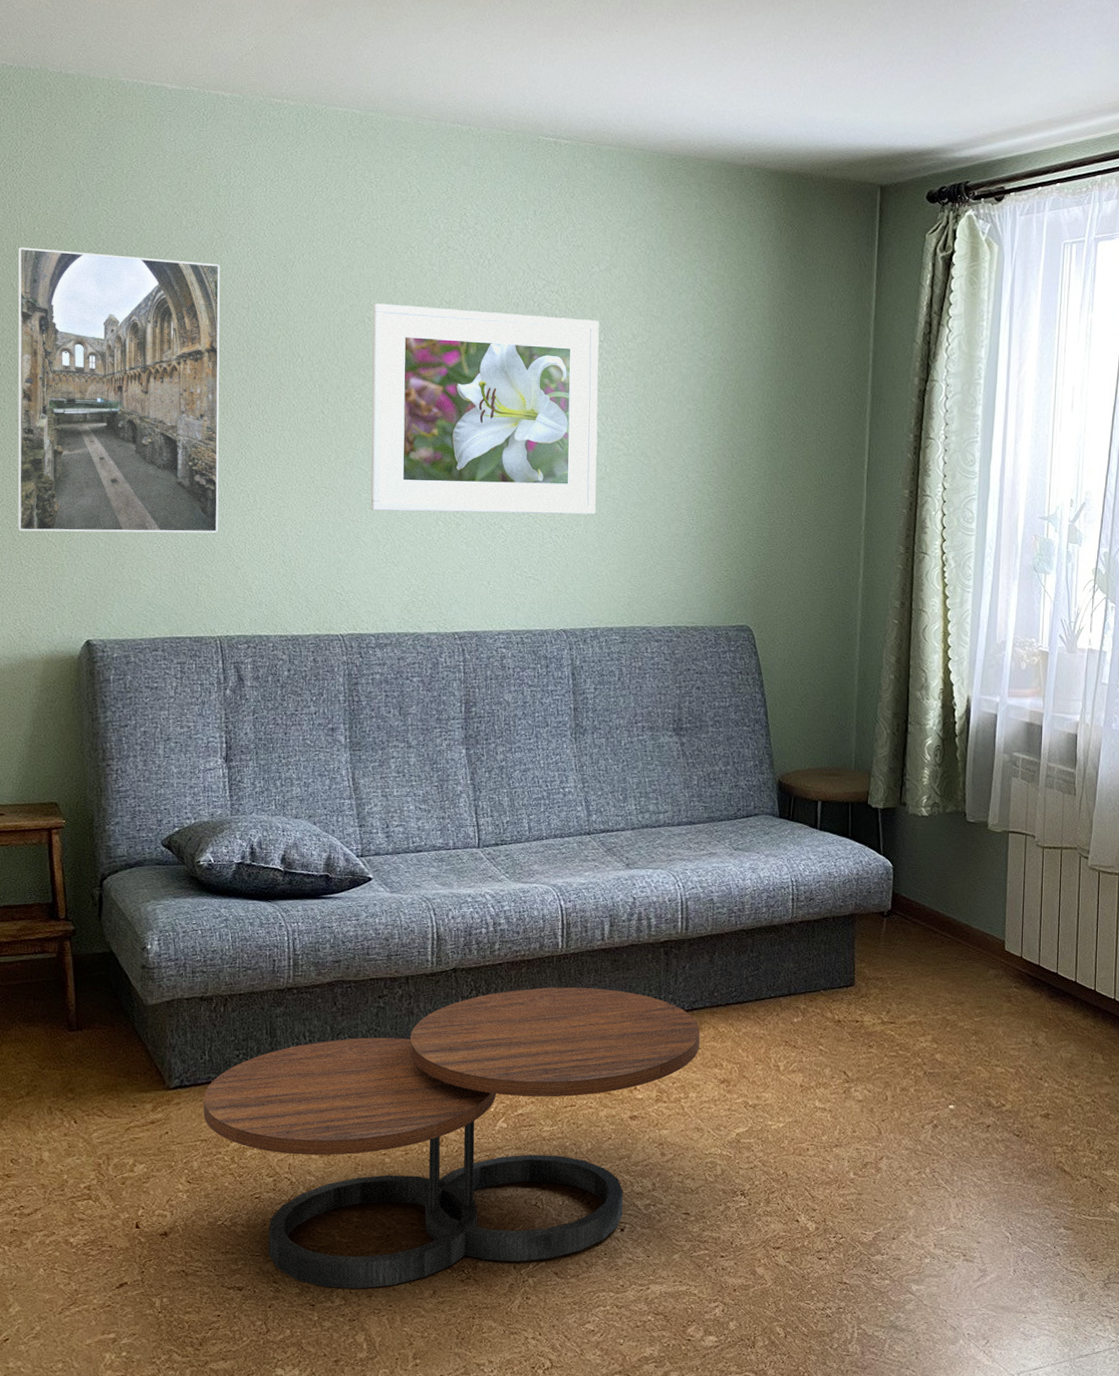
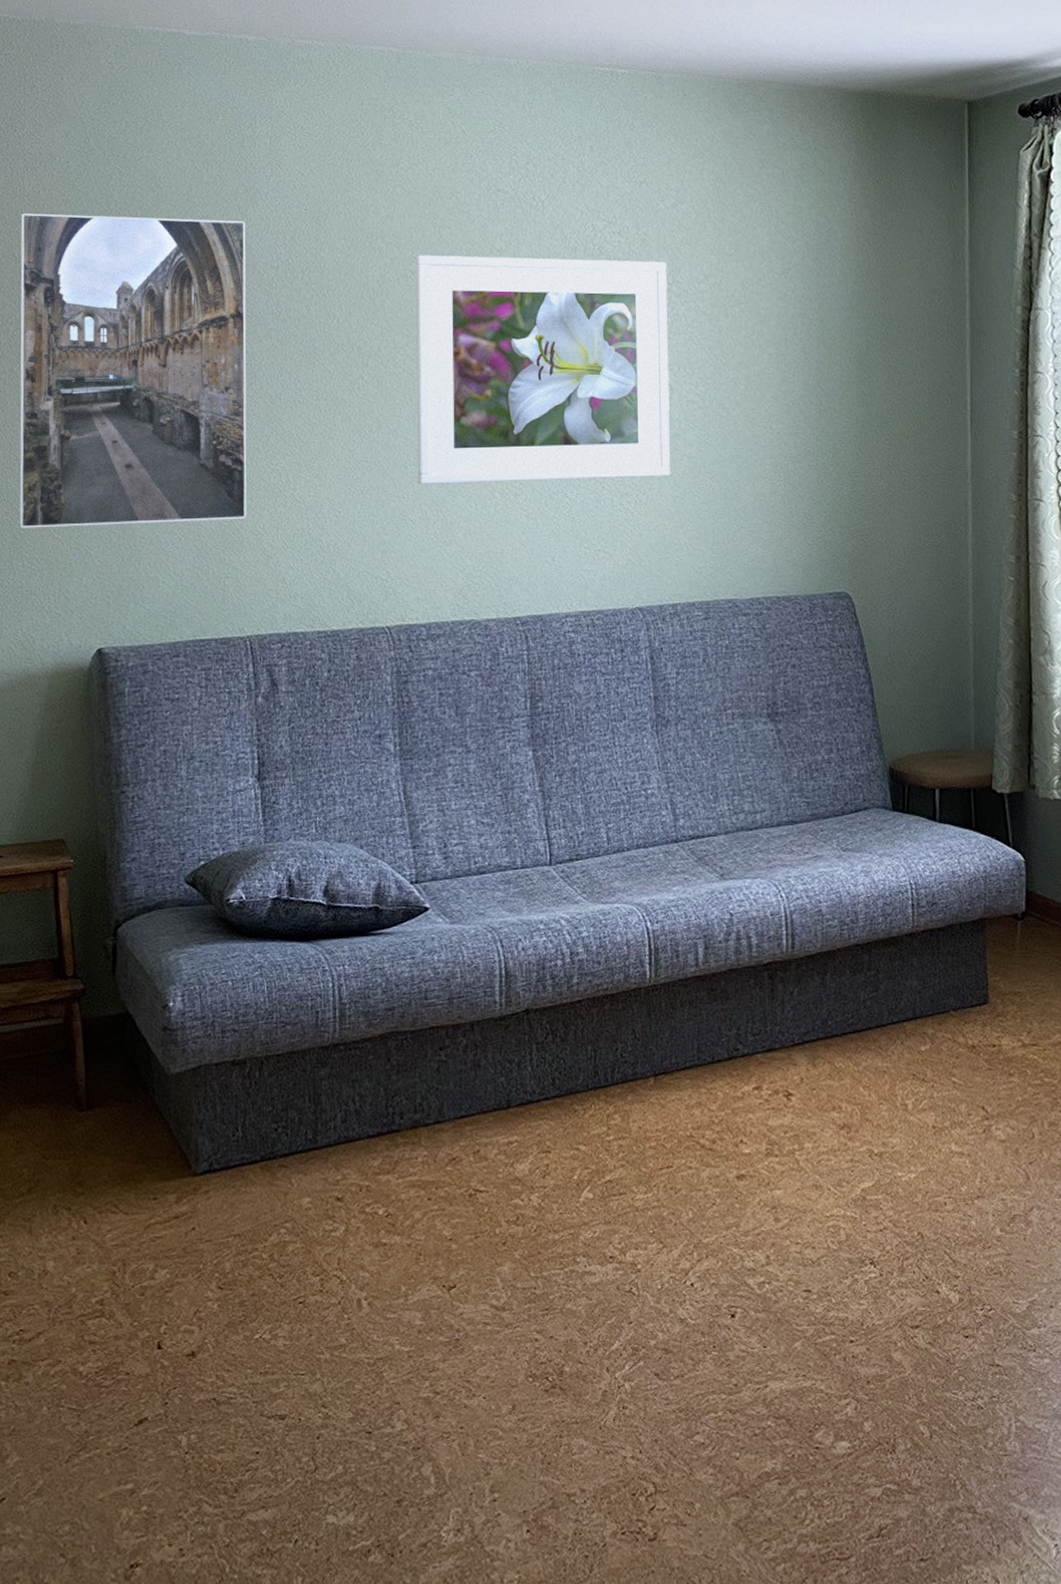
coffee table: present [203,987,700,1289] -> none [236,1023,813,1410]

